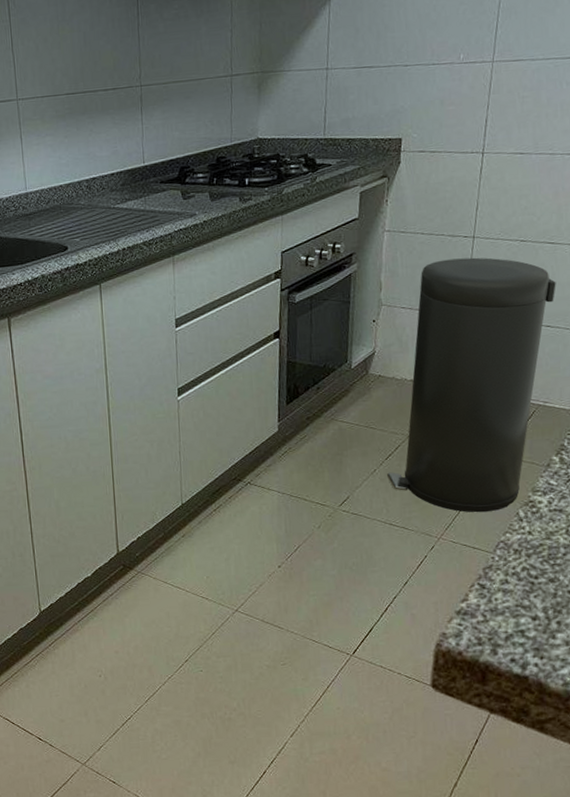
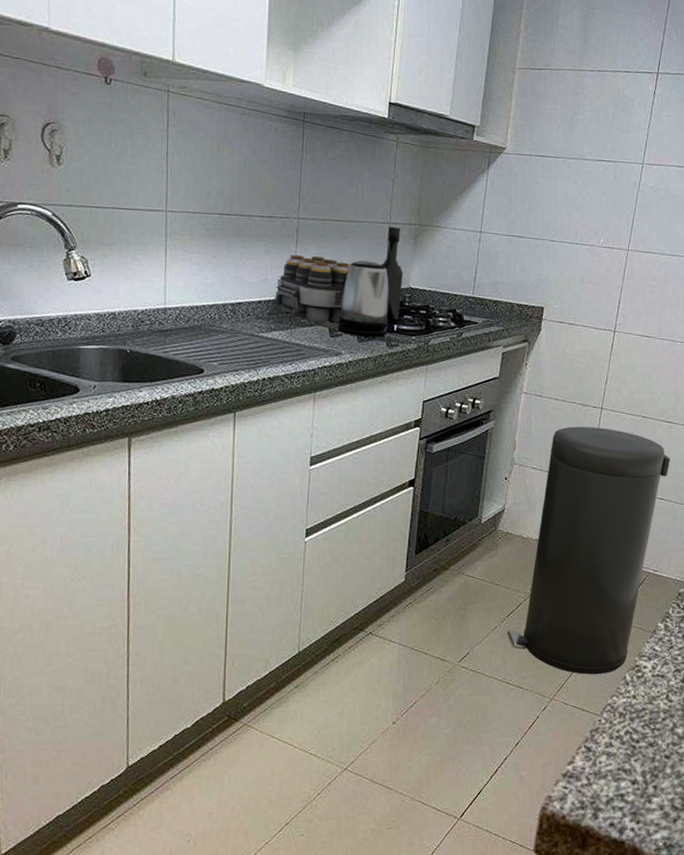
spice rack: none [125,121,196,188] -> present [273,255,350,324]
kettle: none [189,117,239,195] -> present [338,260,389,338]
bottle: none [227,78,250,179] -> present [381,227,403,325]

